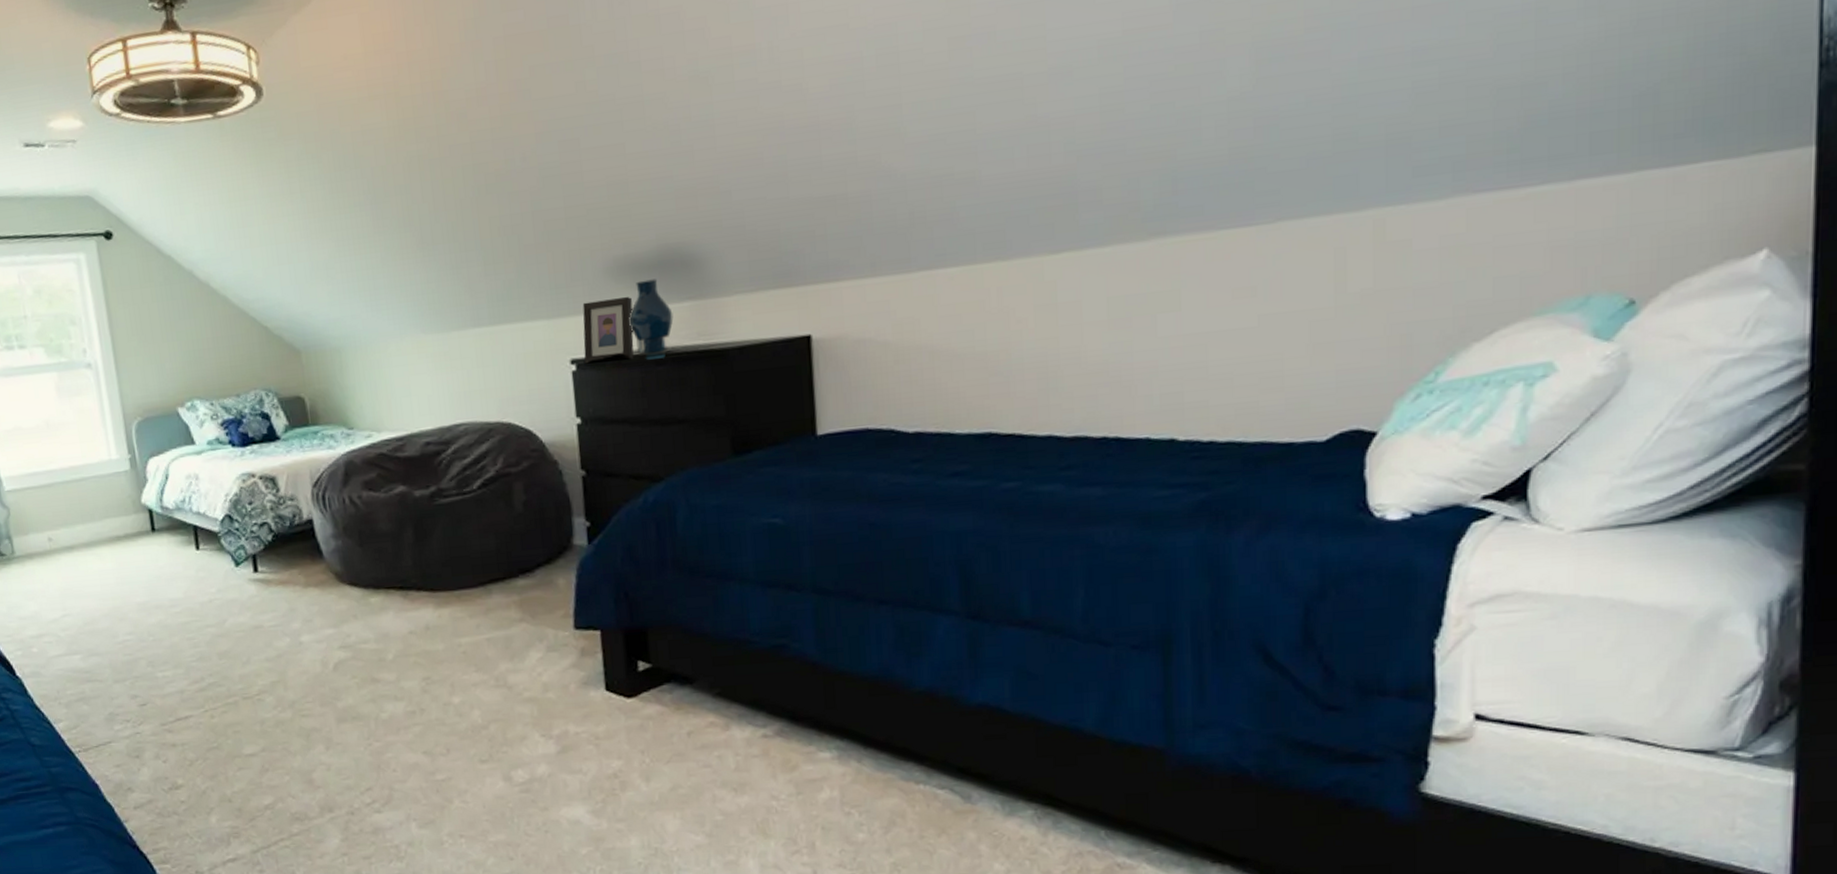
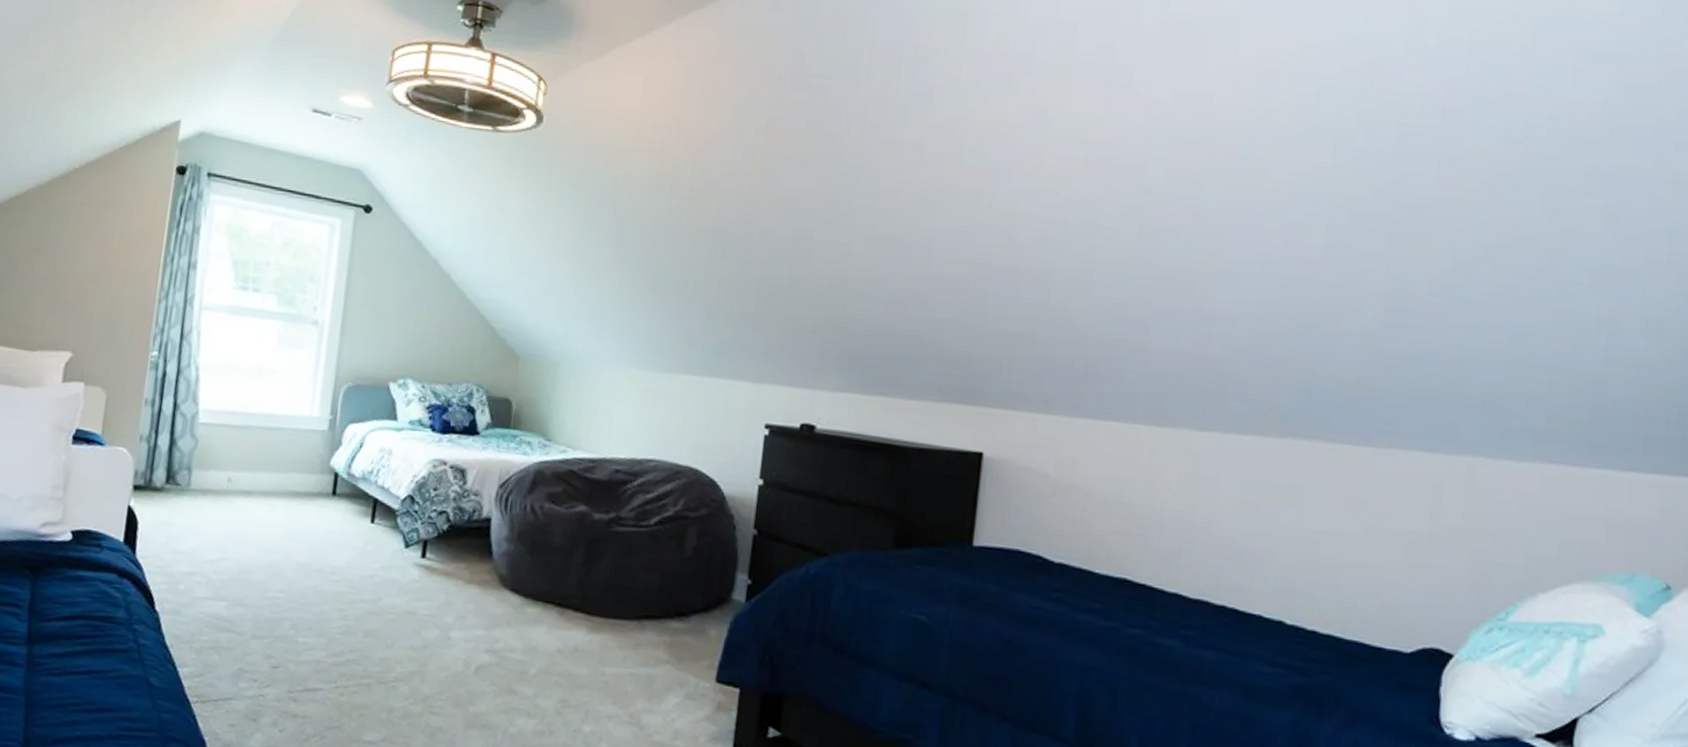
picture frame: present [582,296,634,365] -> none [778,375,831,438]
vase: present [629,279,674,361] -> none [824,368,866,443]

